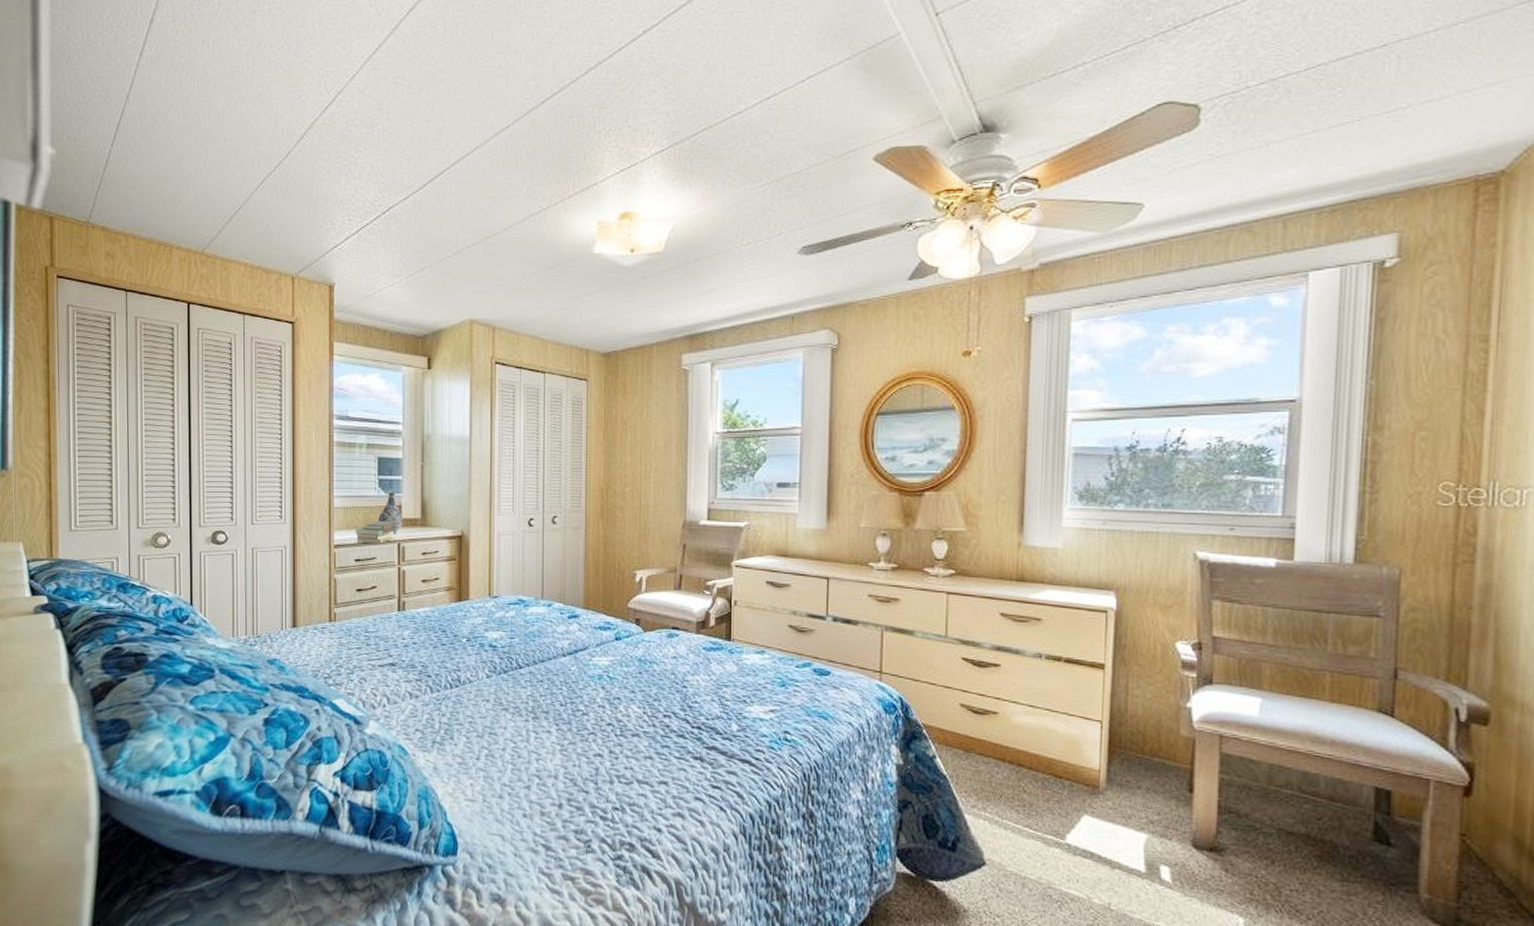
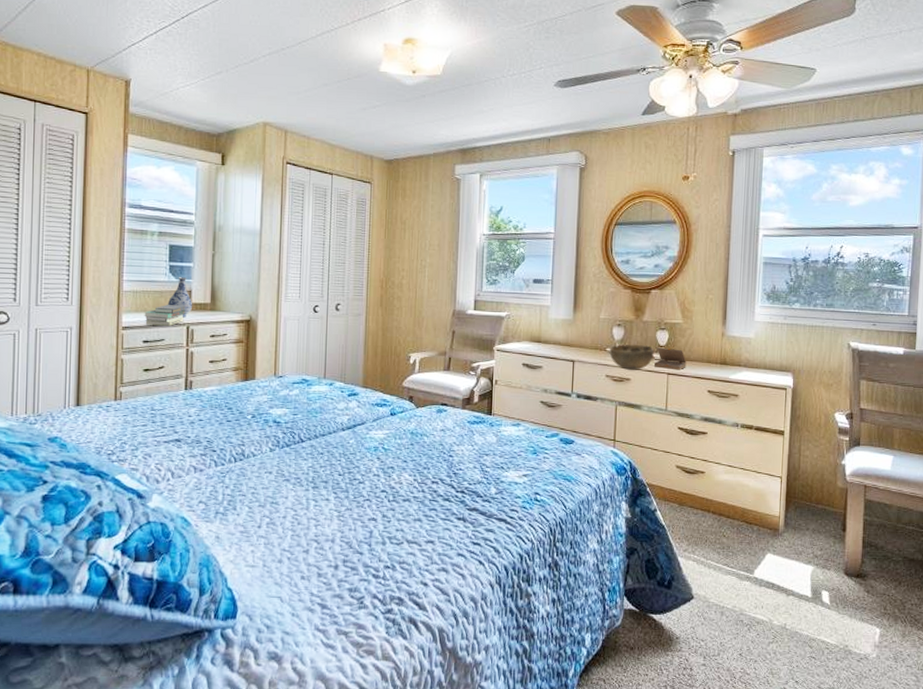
decorative bowl: none [872,558,929,590] -> present [609,344,654,371]
jewelry box: none [929,561,972,589] -> present [653,347,687,370]

